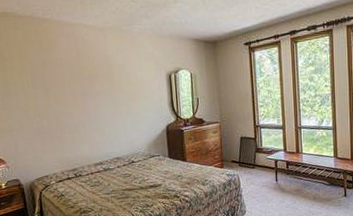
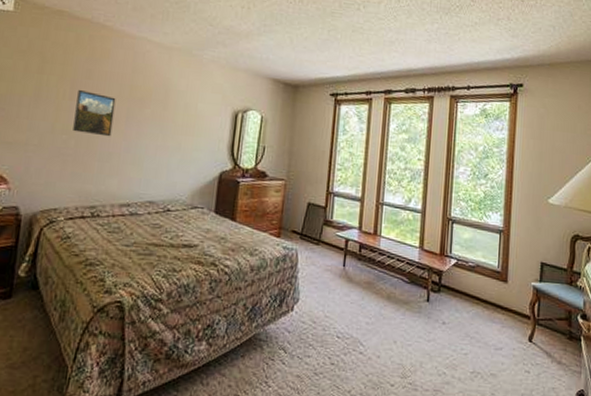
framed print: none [38,78,74,114] -> present [73,89,116,137]

